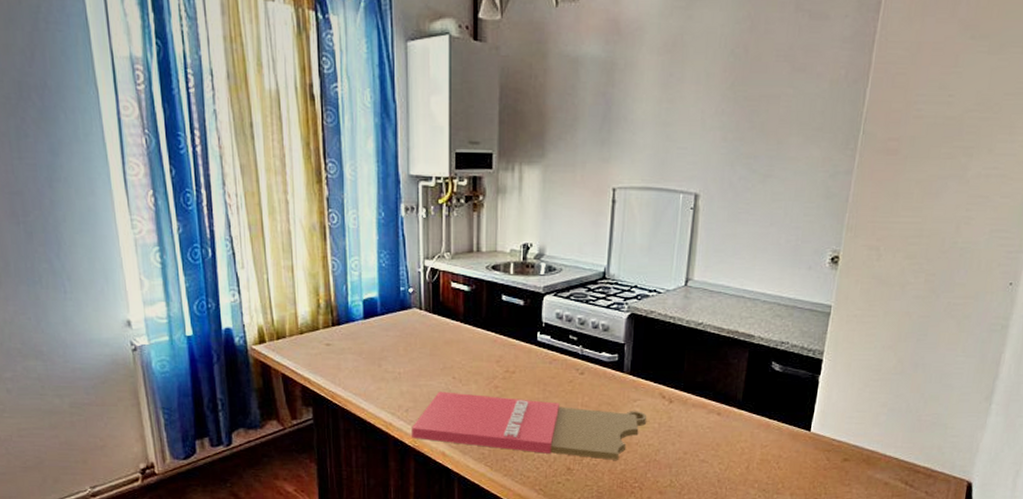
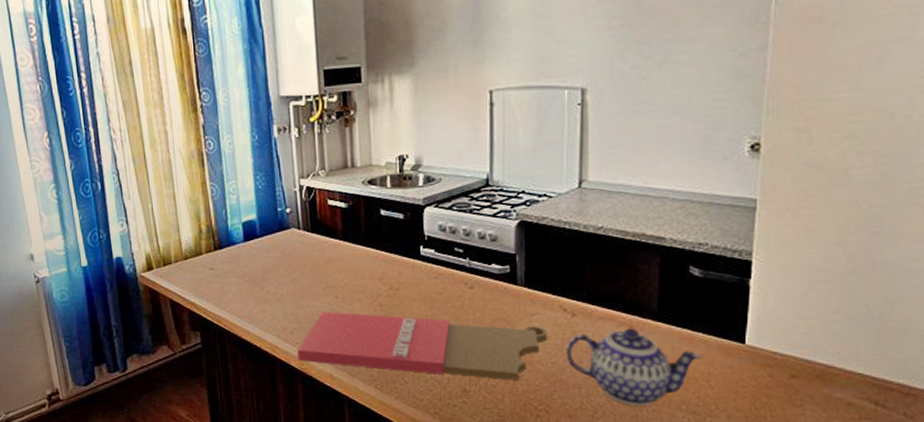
teapot: none [661,415,775,485] -> present [566,328,702,407]

